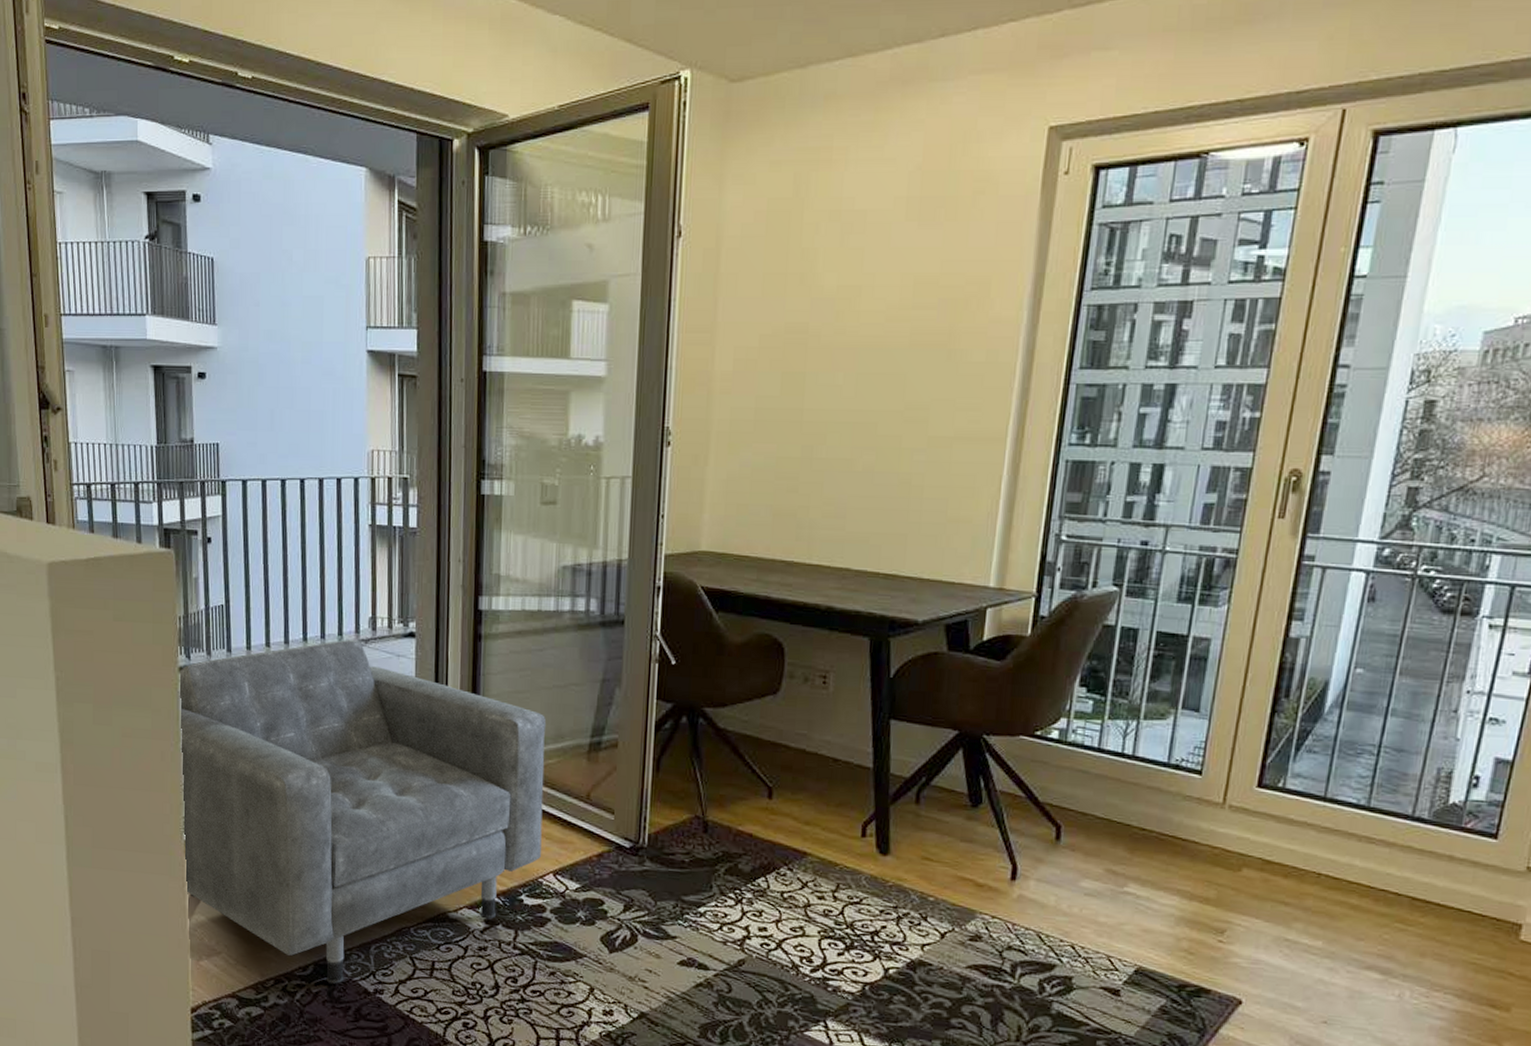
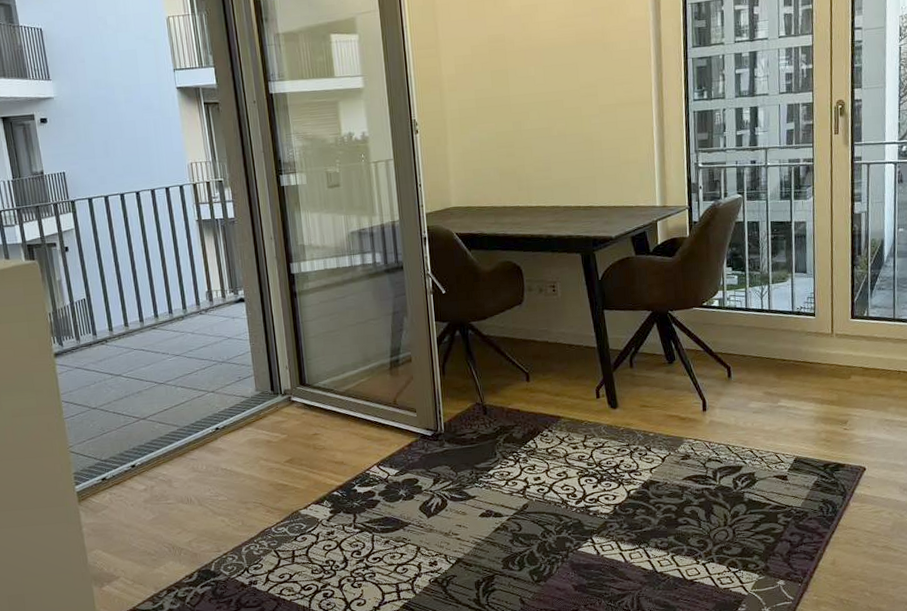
armchair: present [178,639,547,985] -> none [55,310,365,585]

